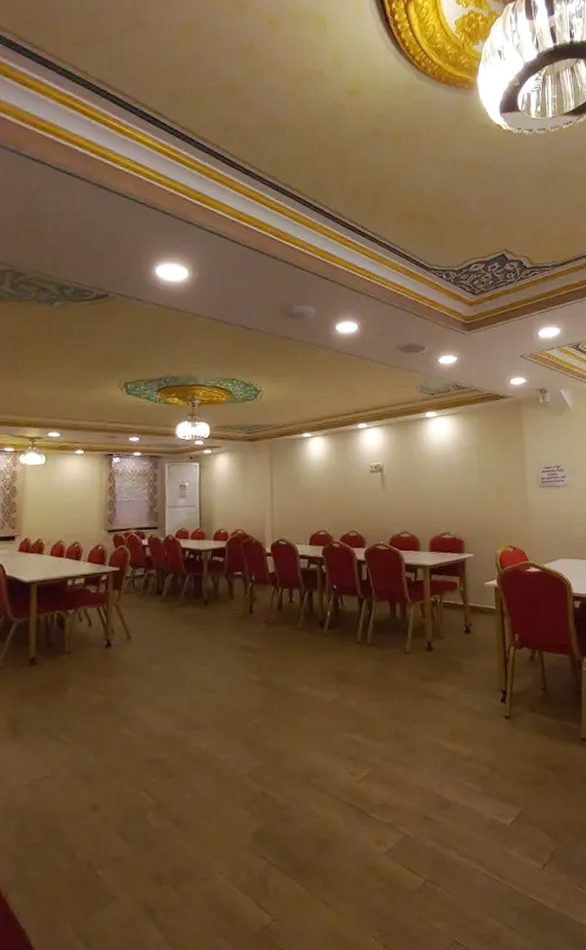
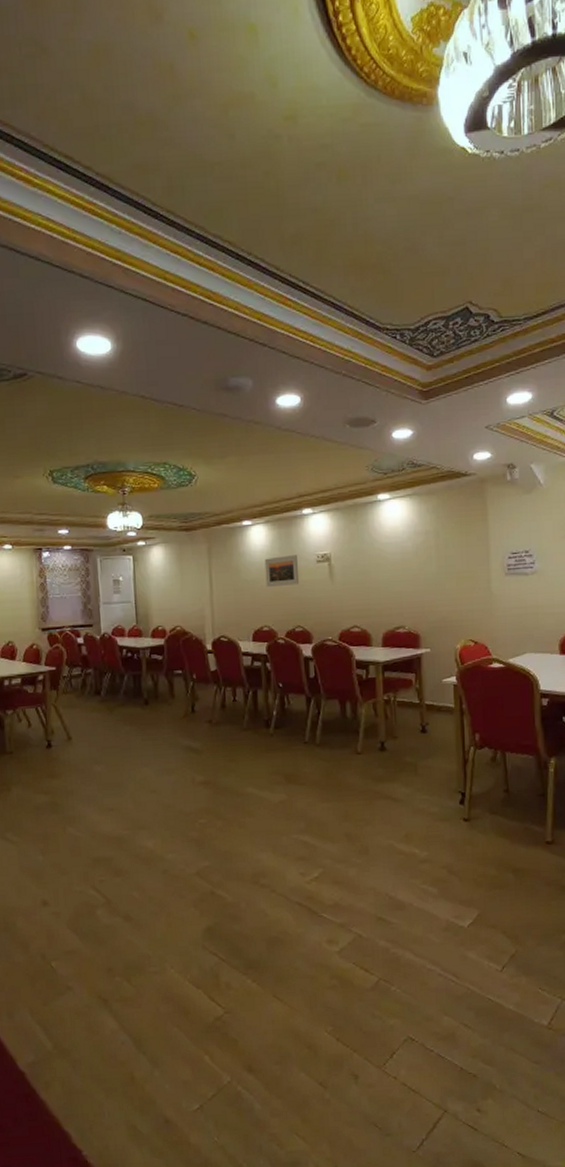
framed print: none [322,465,354,495] -> present [264,555,300,588]

